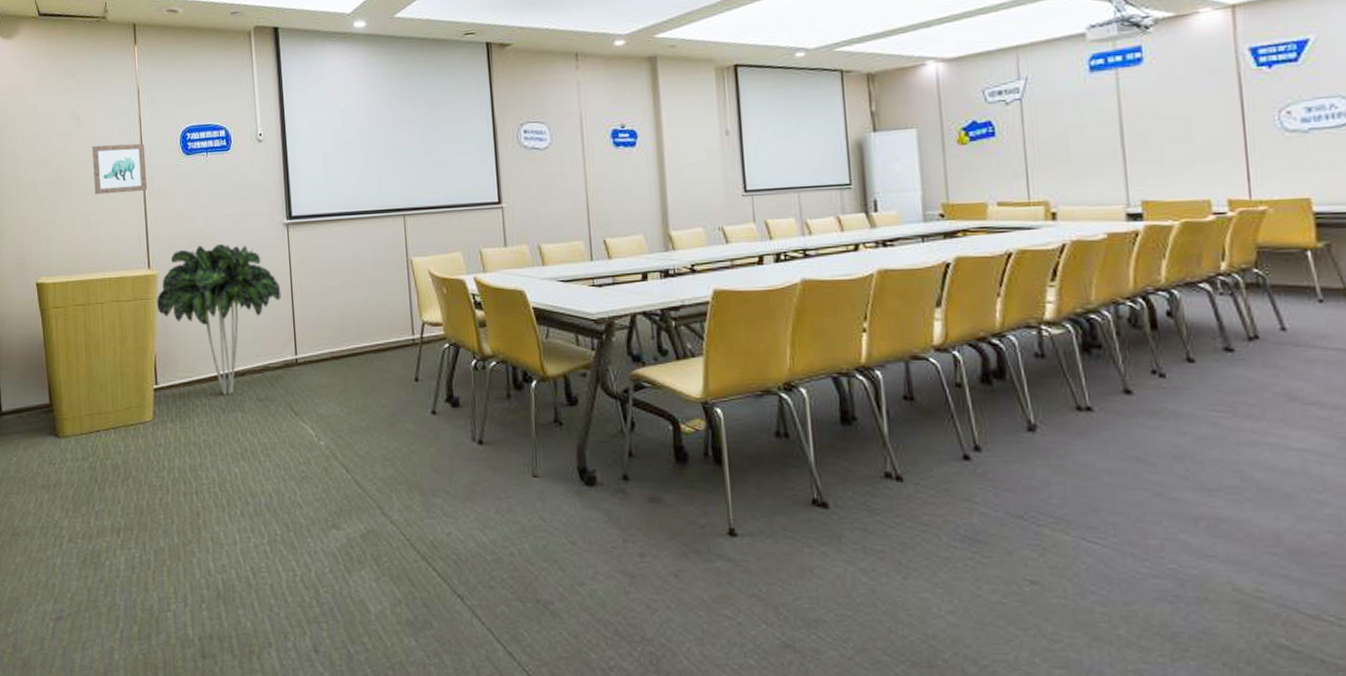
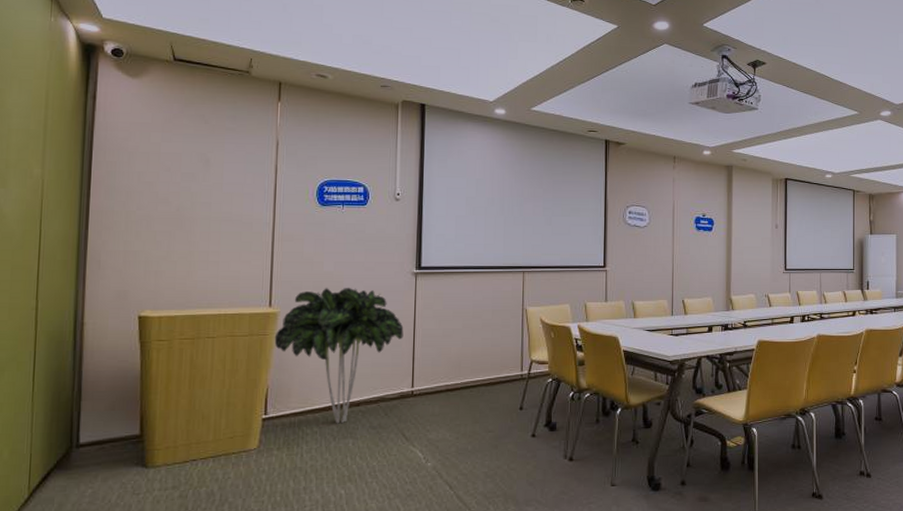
wall art: present [92,143,148,195] -> none [218,189,279,236]

